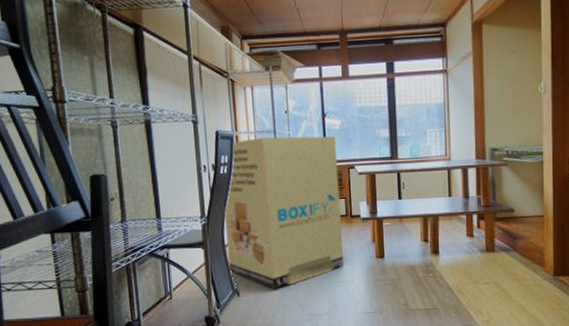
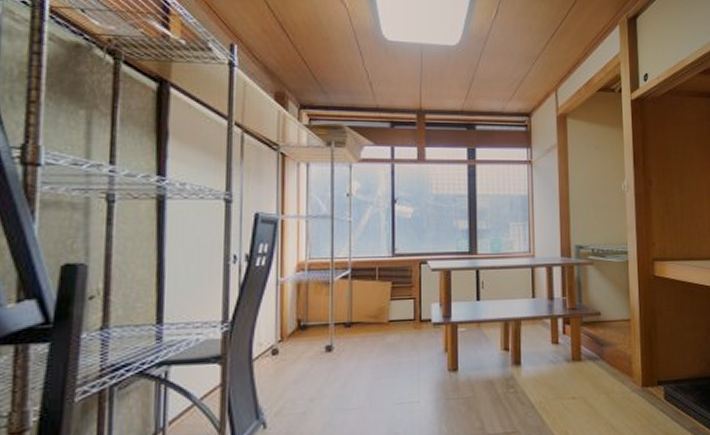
cardboard box: present [223,136,344,288] -> none [255,224,409,415]

